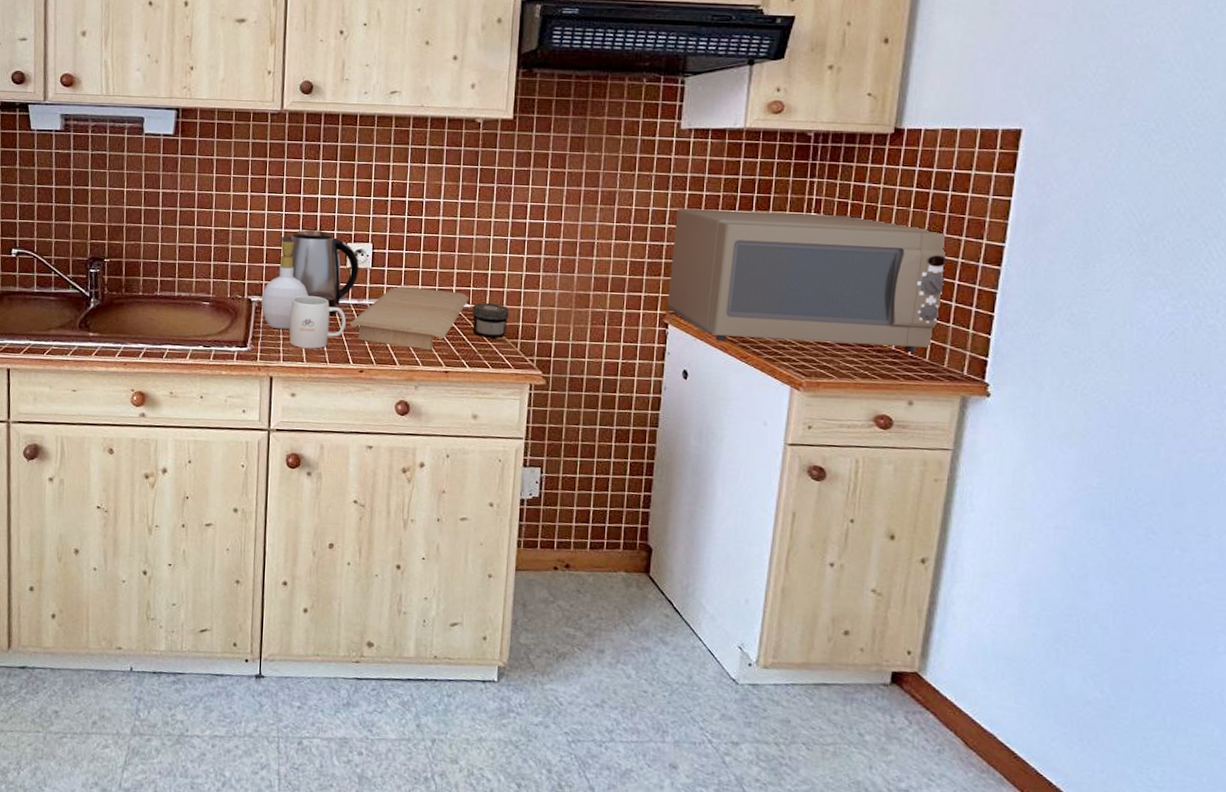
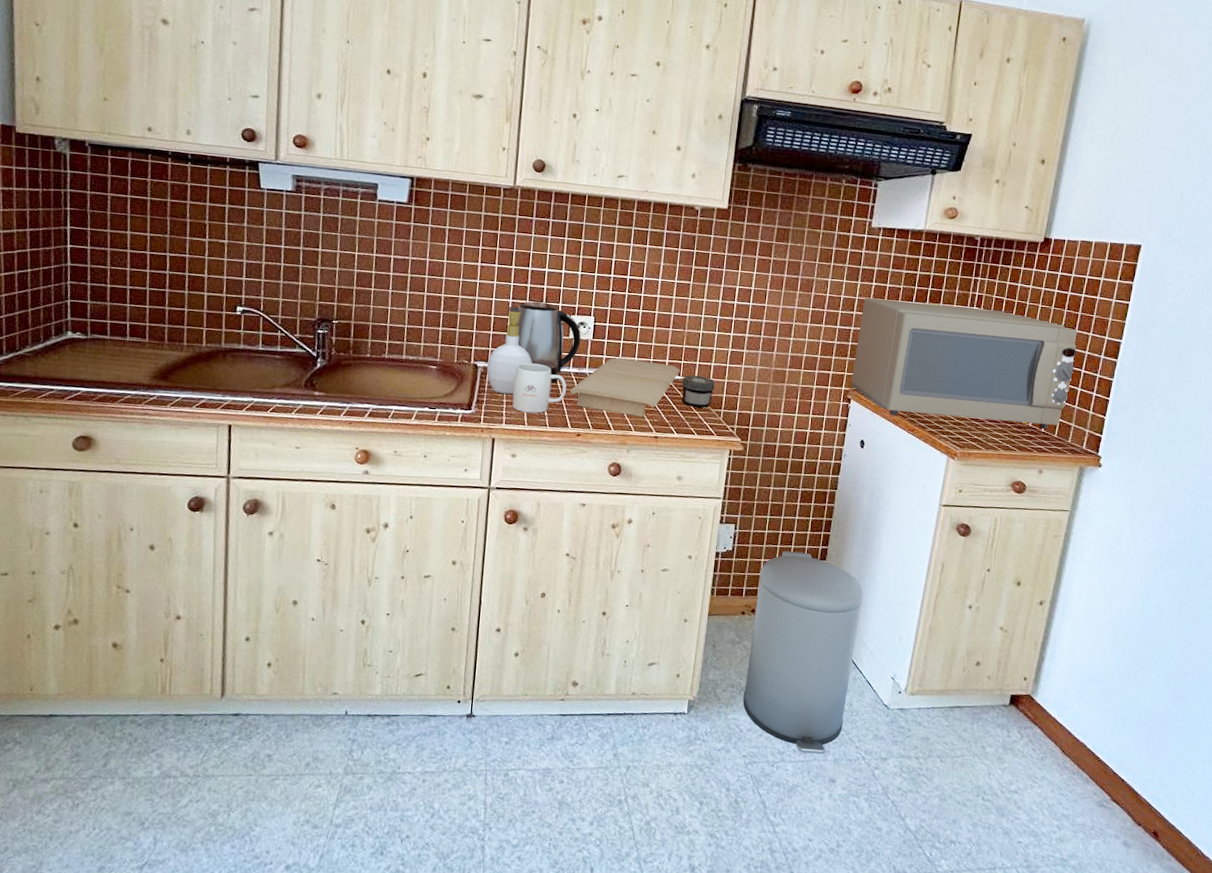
pedal bin: none [561,497,697,735] -> present [743,550,864,755]

